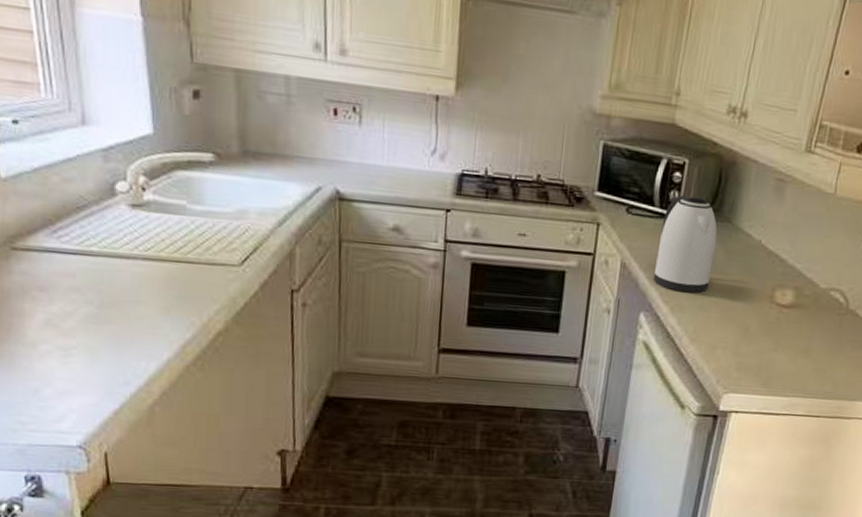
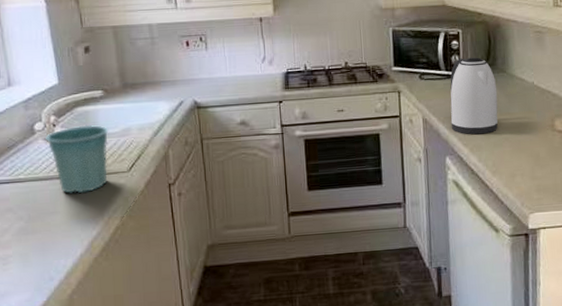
flower pot: none [130,194,218,283] -> present [45,124,109,193]

